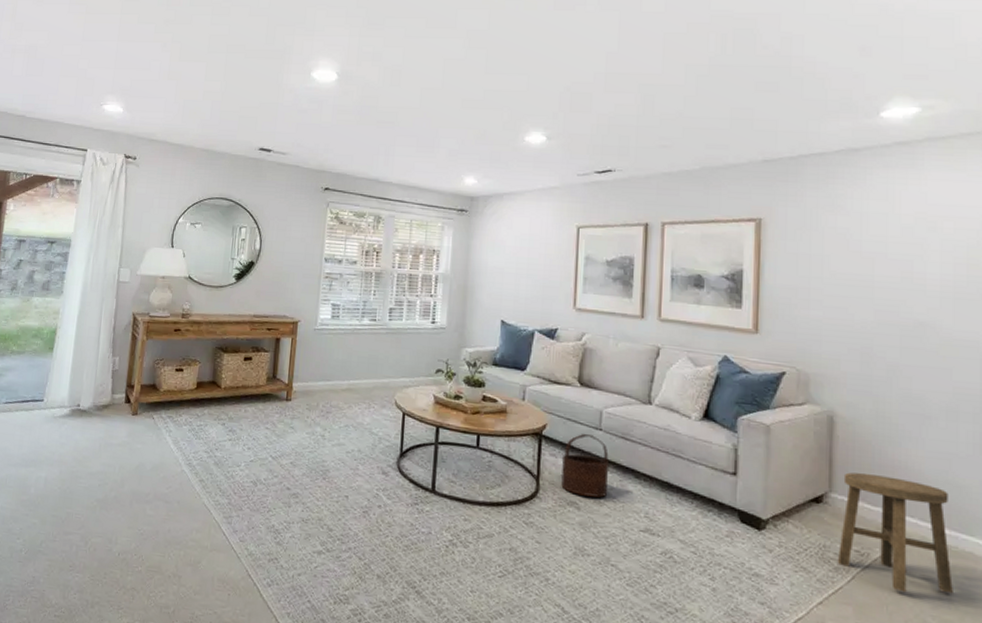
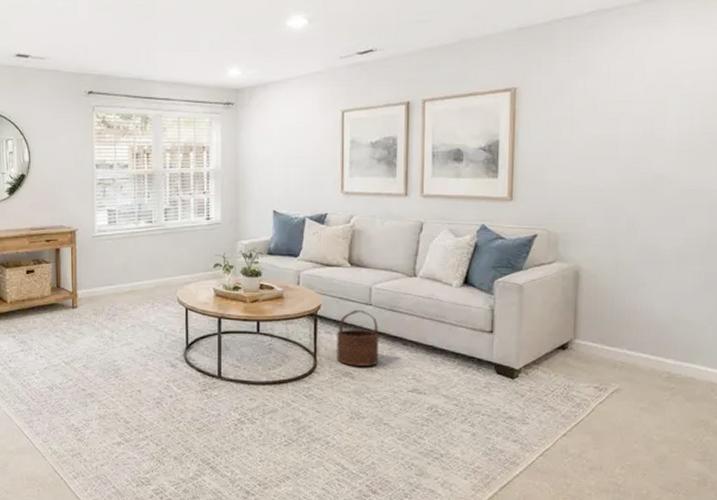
stool: present [837,472,953,594] -> none [579,320,676,418]

